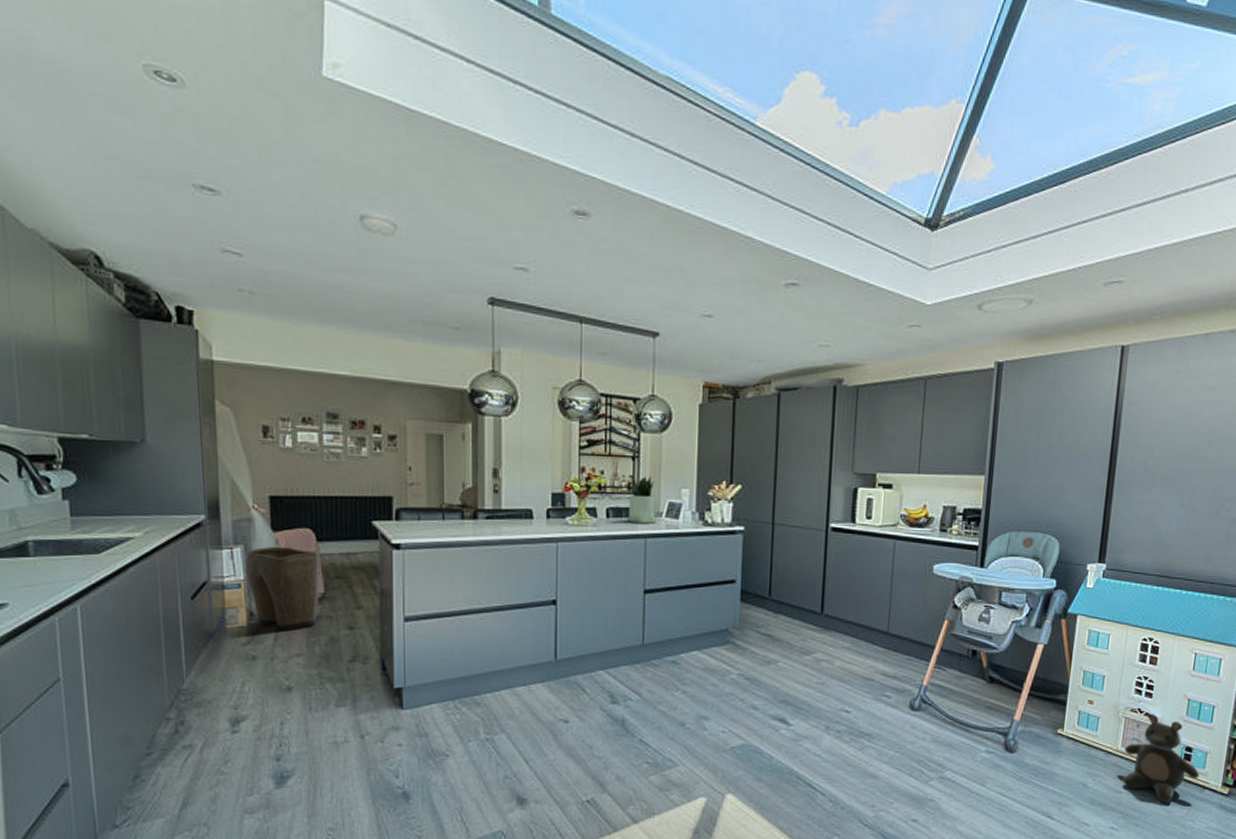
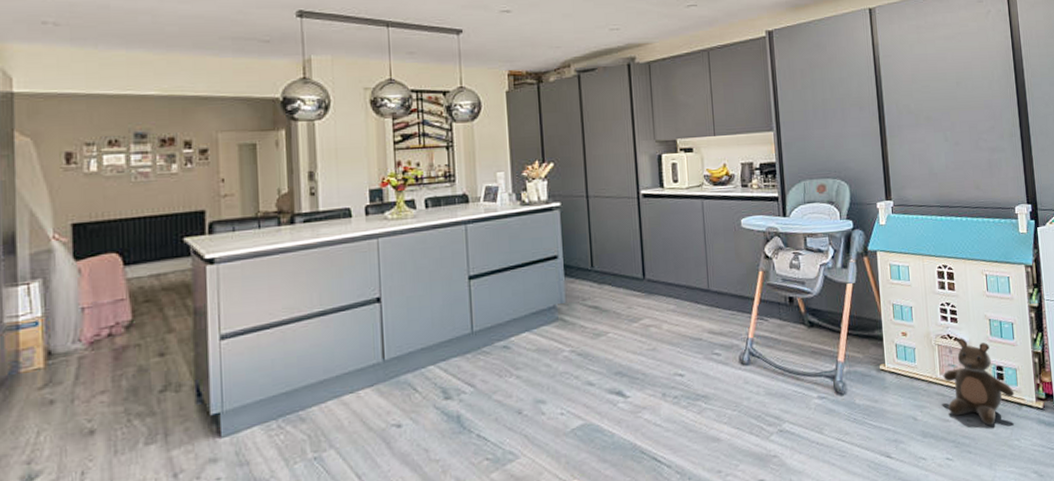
laundry basket: present [244,546,319,630] -> none [42,275,126,367]
planter: present [626,476,658,524] -> none [444,163,476,211]

